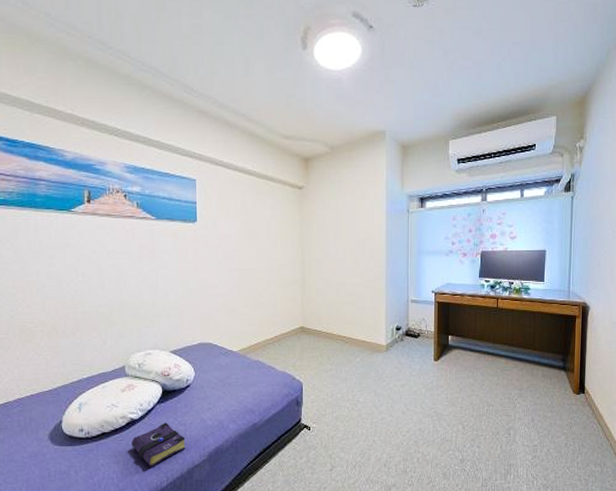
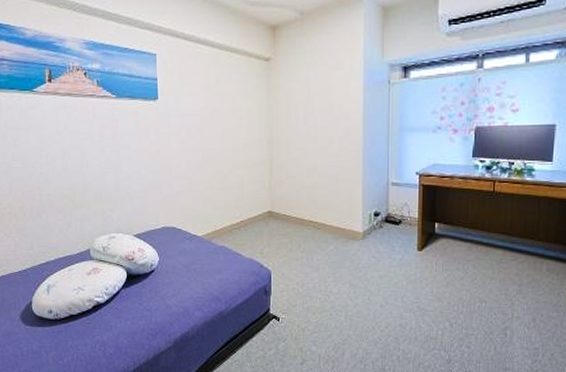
book: present [132,422,186,467] -> none [98,307,152,351]

